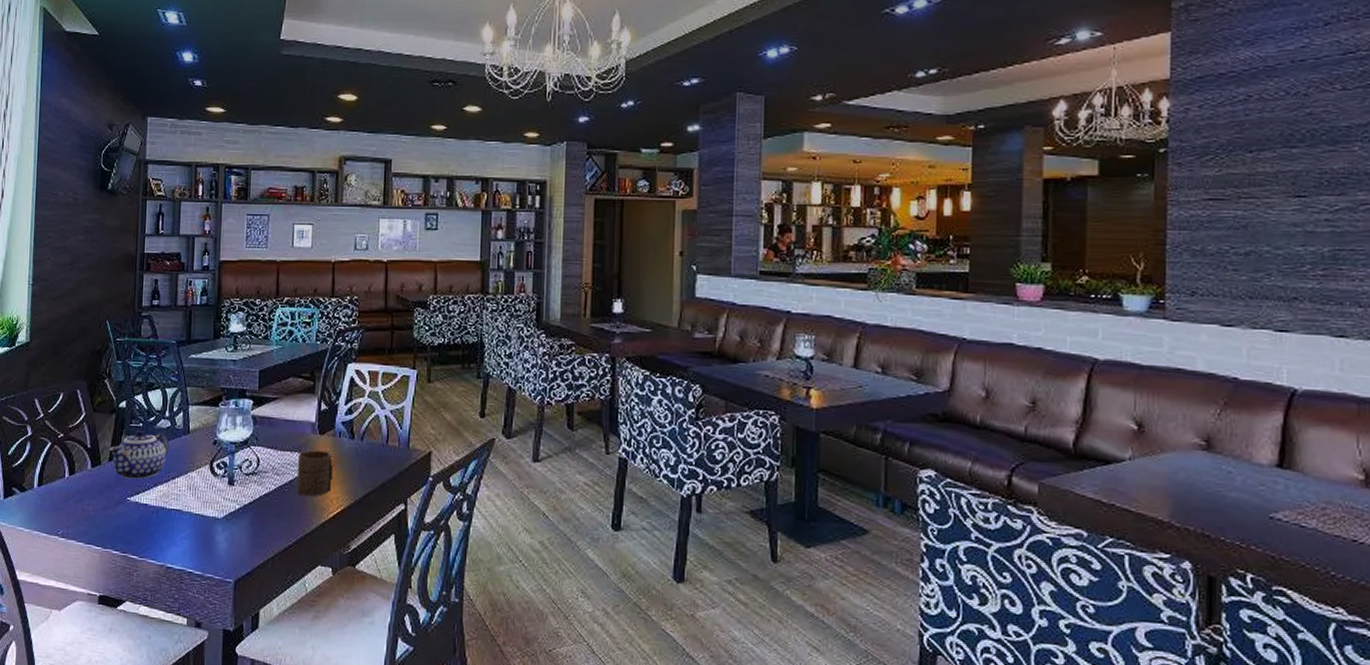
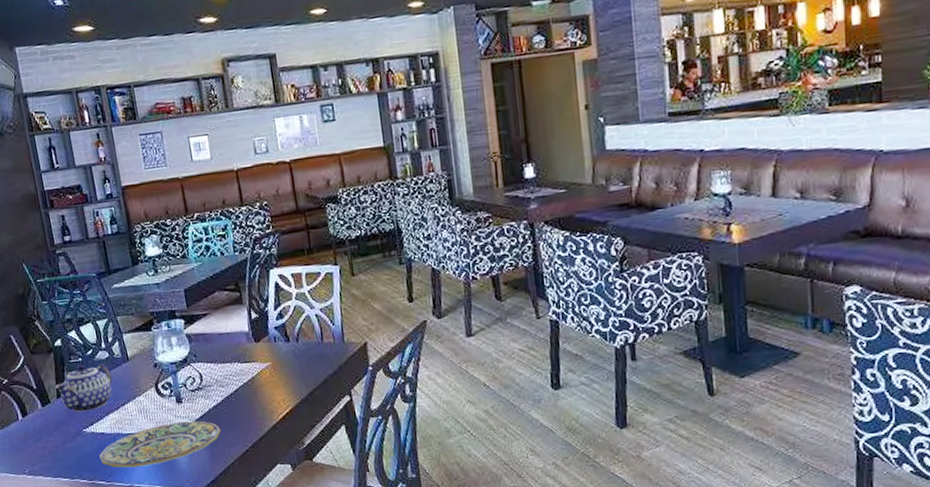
plate: none [138,504,268,547] -> present [99,420,221,468]
cup: present [296,450,333,497] -> none [239,357,277,403]

